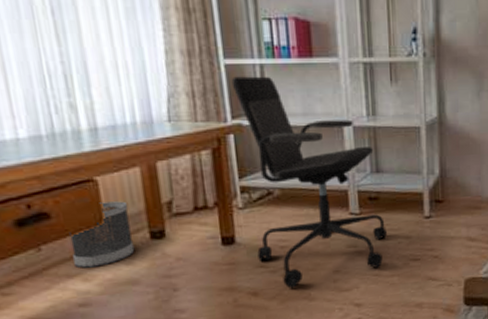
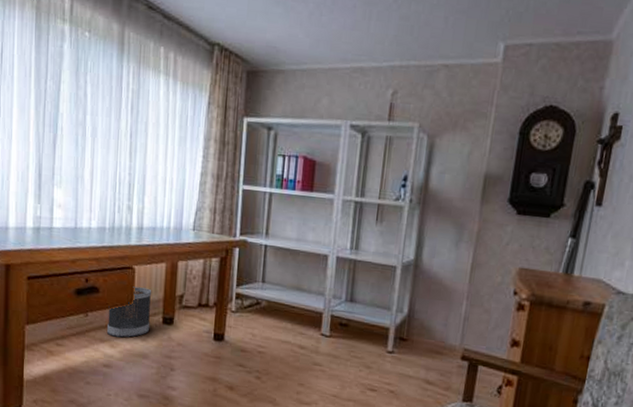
office chair: present [231,76,387,289] -> none [239,200,351,391]

